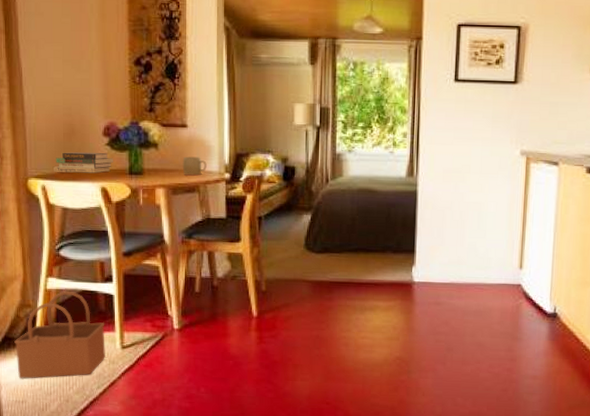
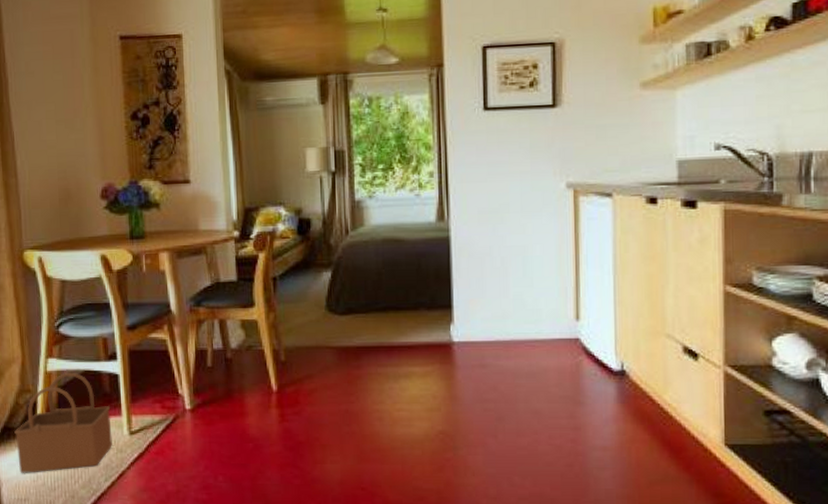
books: present [54,152,114,173] -> none [50,216,114,242]
mug: present [182,156,207,176] -> none [186,214,213,236]

